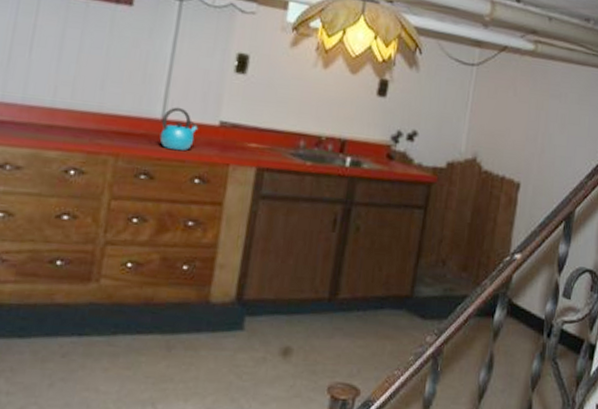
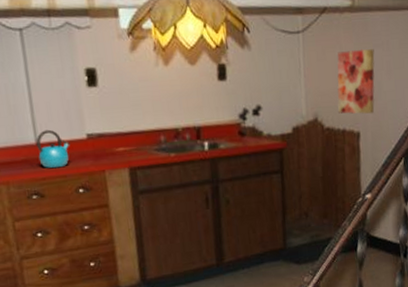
wall art: none [501,94,550,167] -> present [337,49,375,114]

